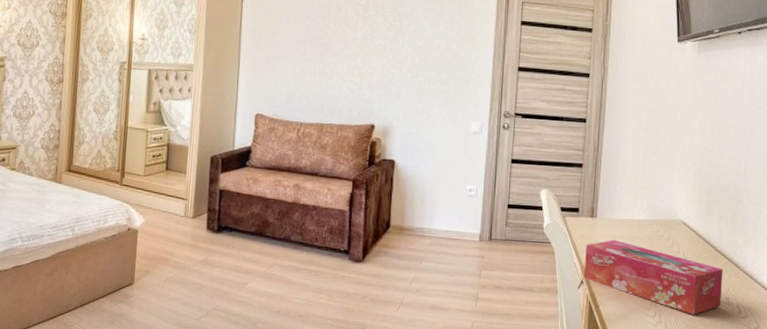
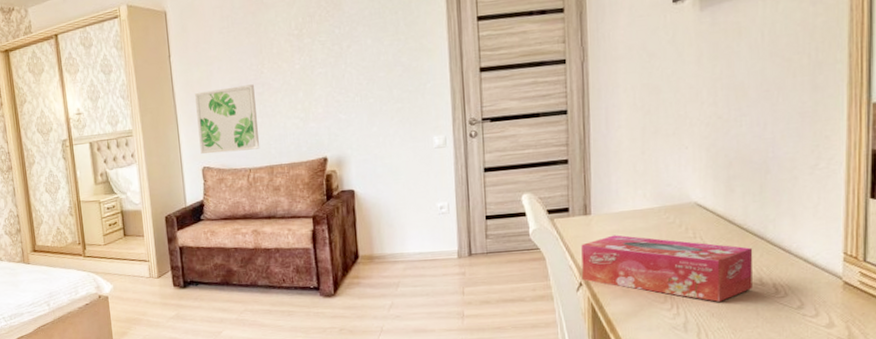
wall art: none [256,40,317,105] -> present [195,84,260,155]

